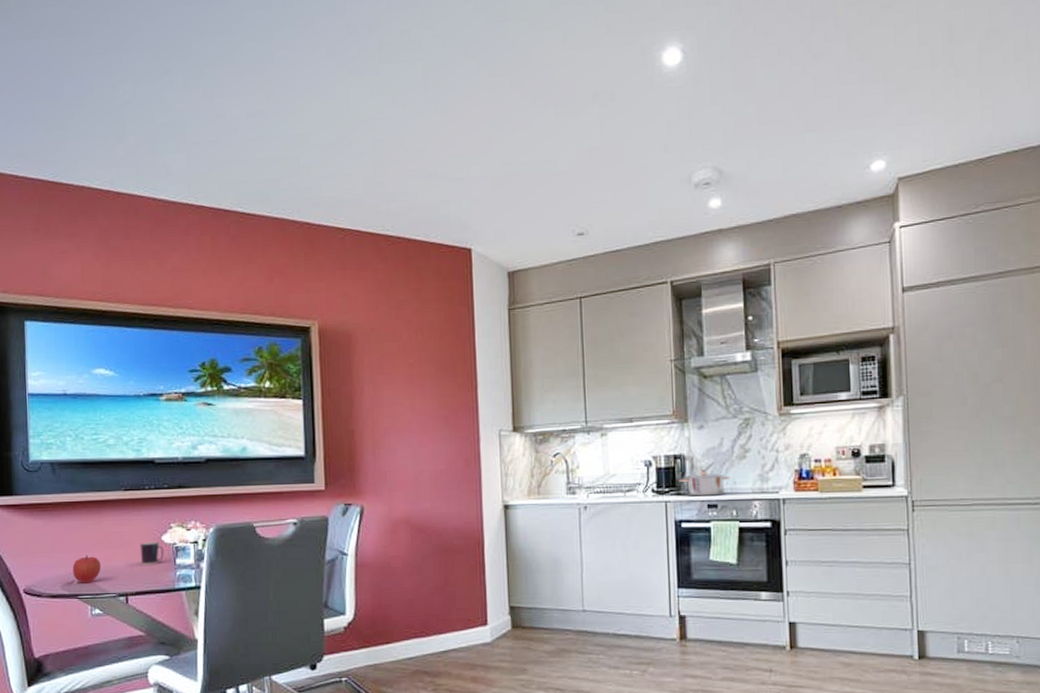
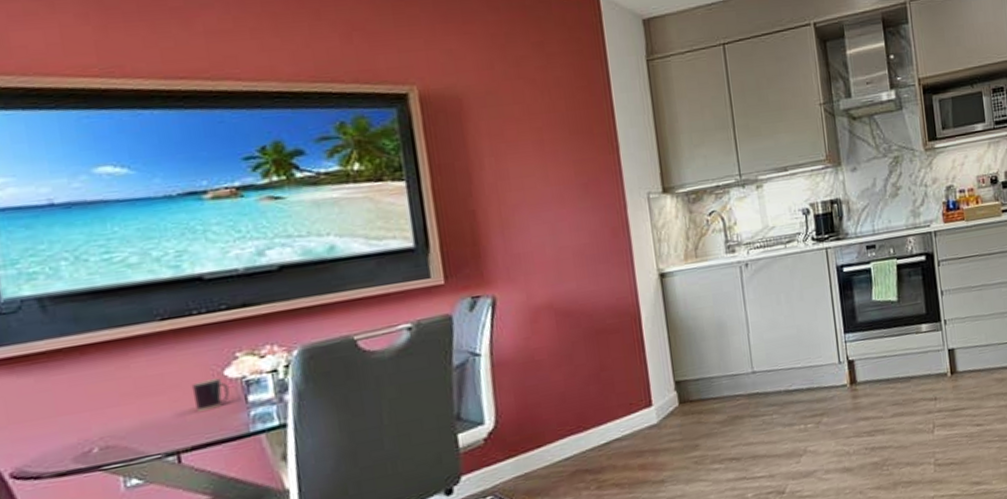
fruit: present [72,555,101,583] -> none [88,411,135,450]
cooking pot: present [678,469,731,497] -> none [836,210,886,240]

